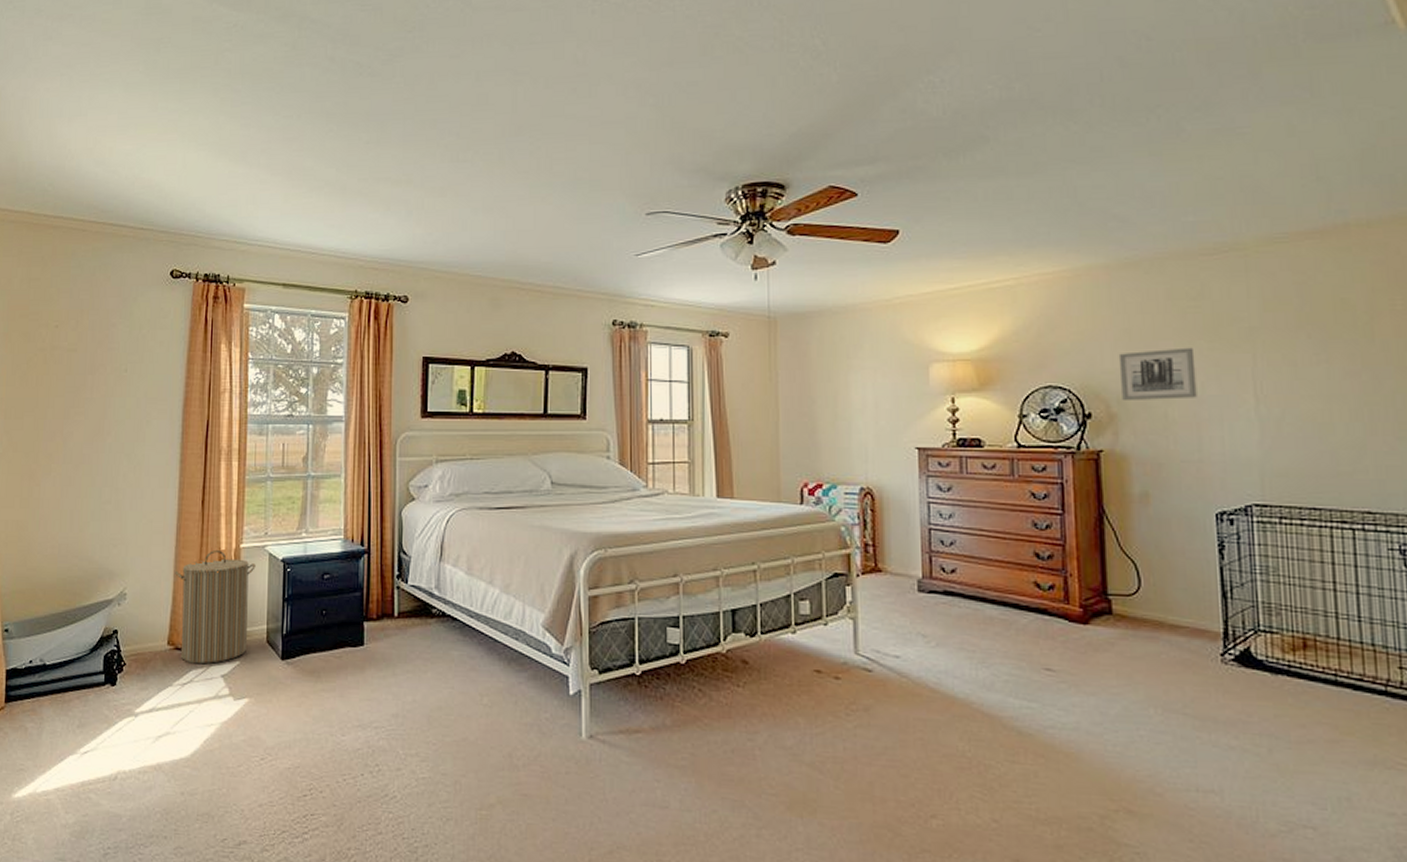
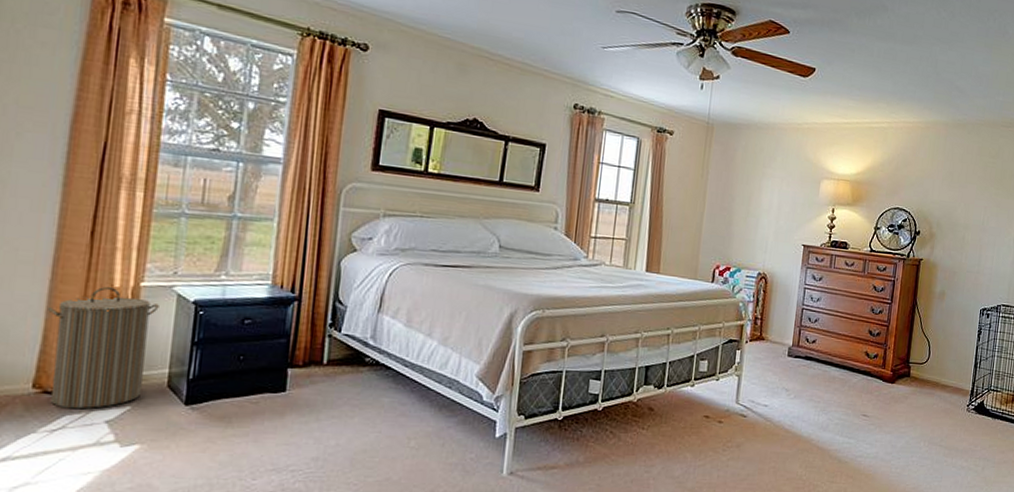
wall art: present [1118,347,1197,402] -> none [940,189,988,228]

